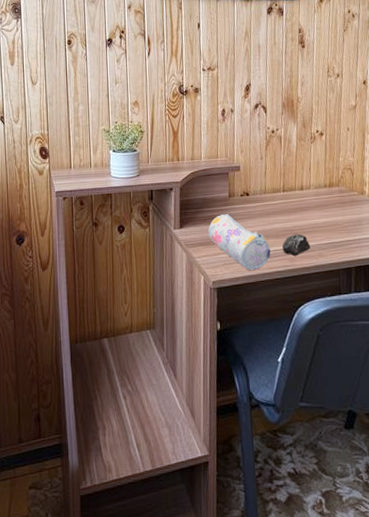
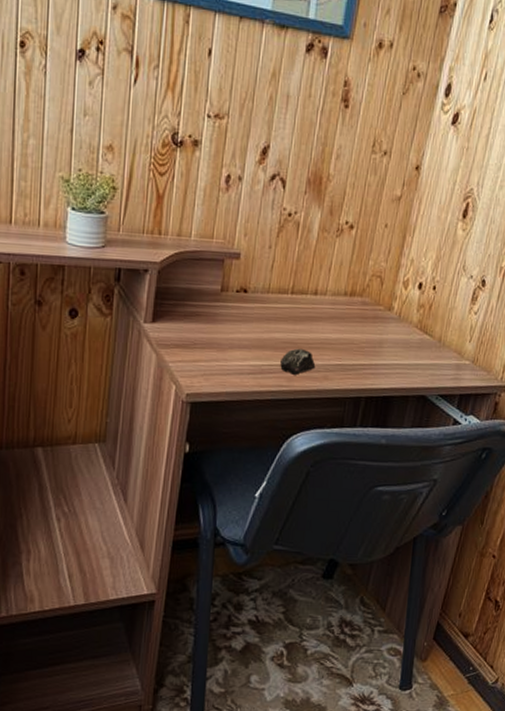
pencil case: present [208,214,271,270] -> none [188,312,265,386]

